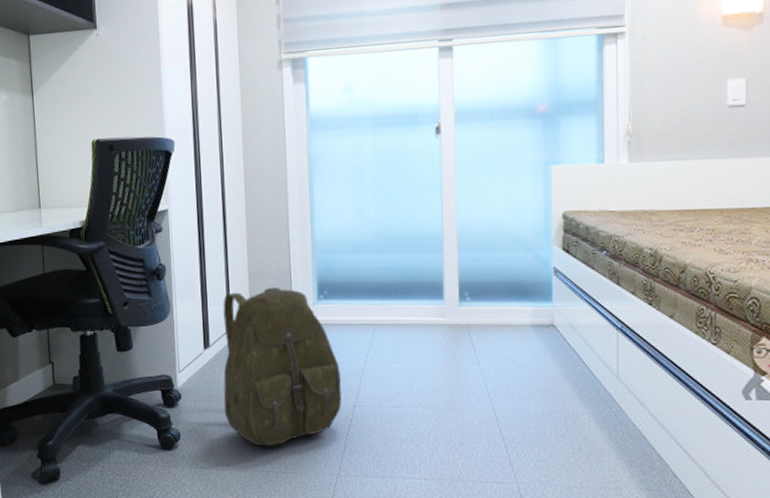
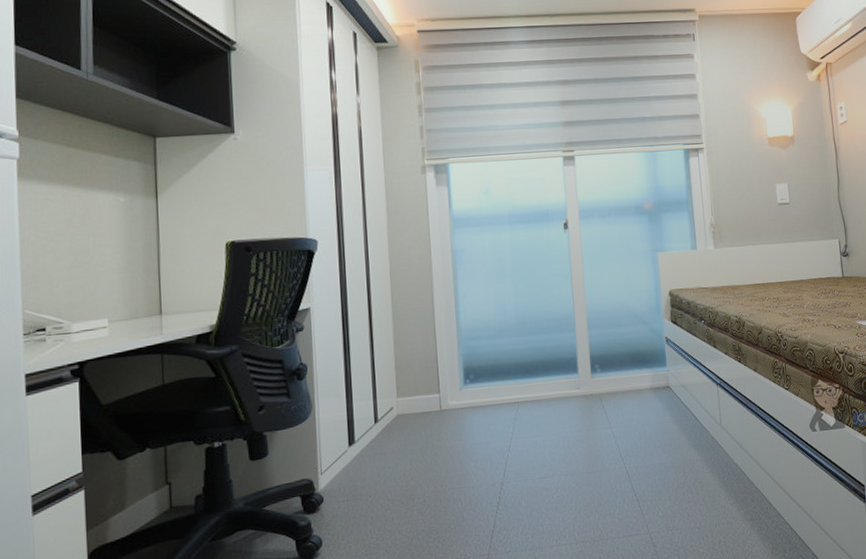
backpack: present [223,286,342,447] -> none [369,375,490,540]

